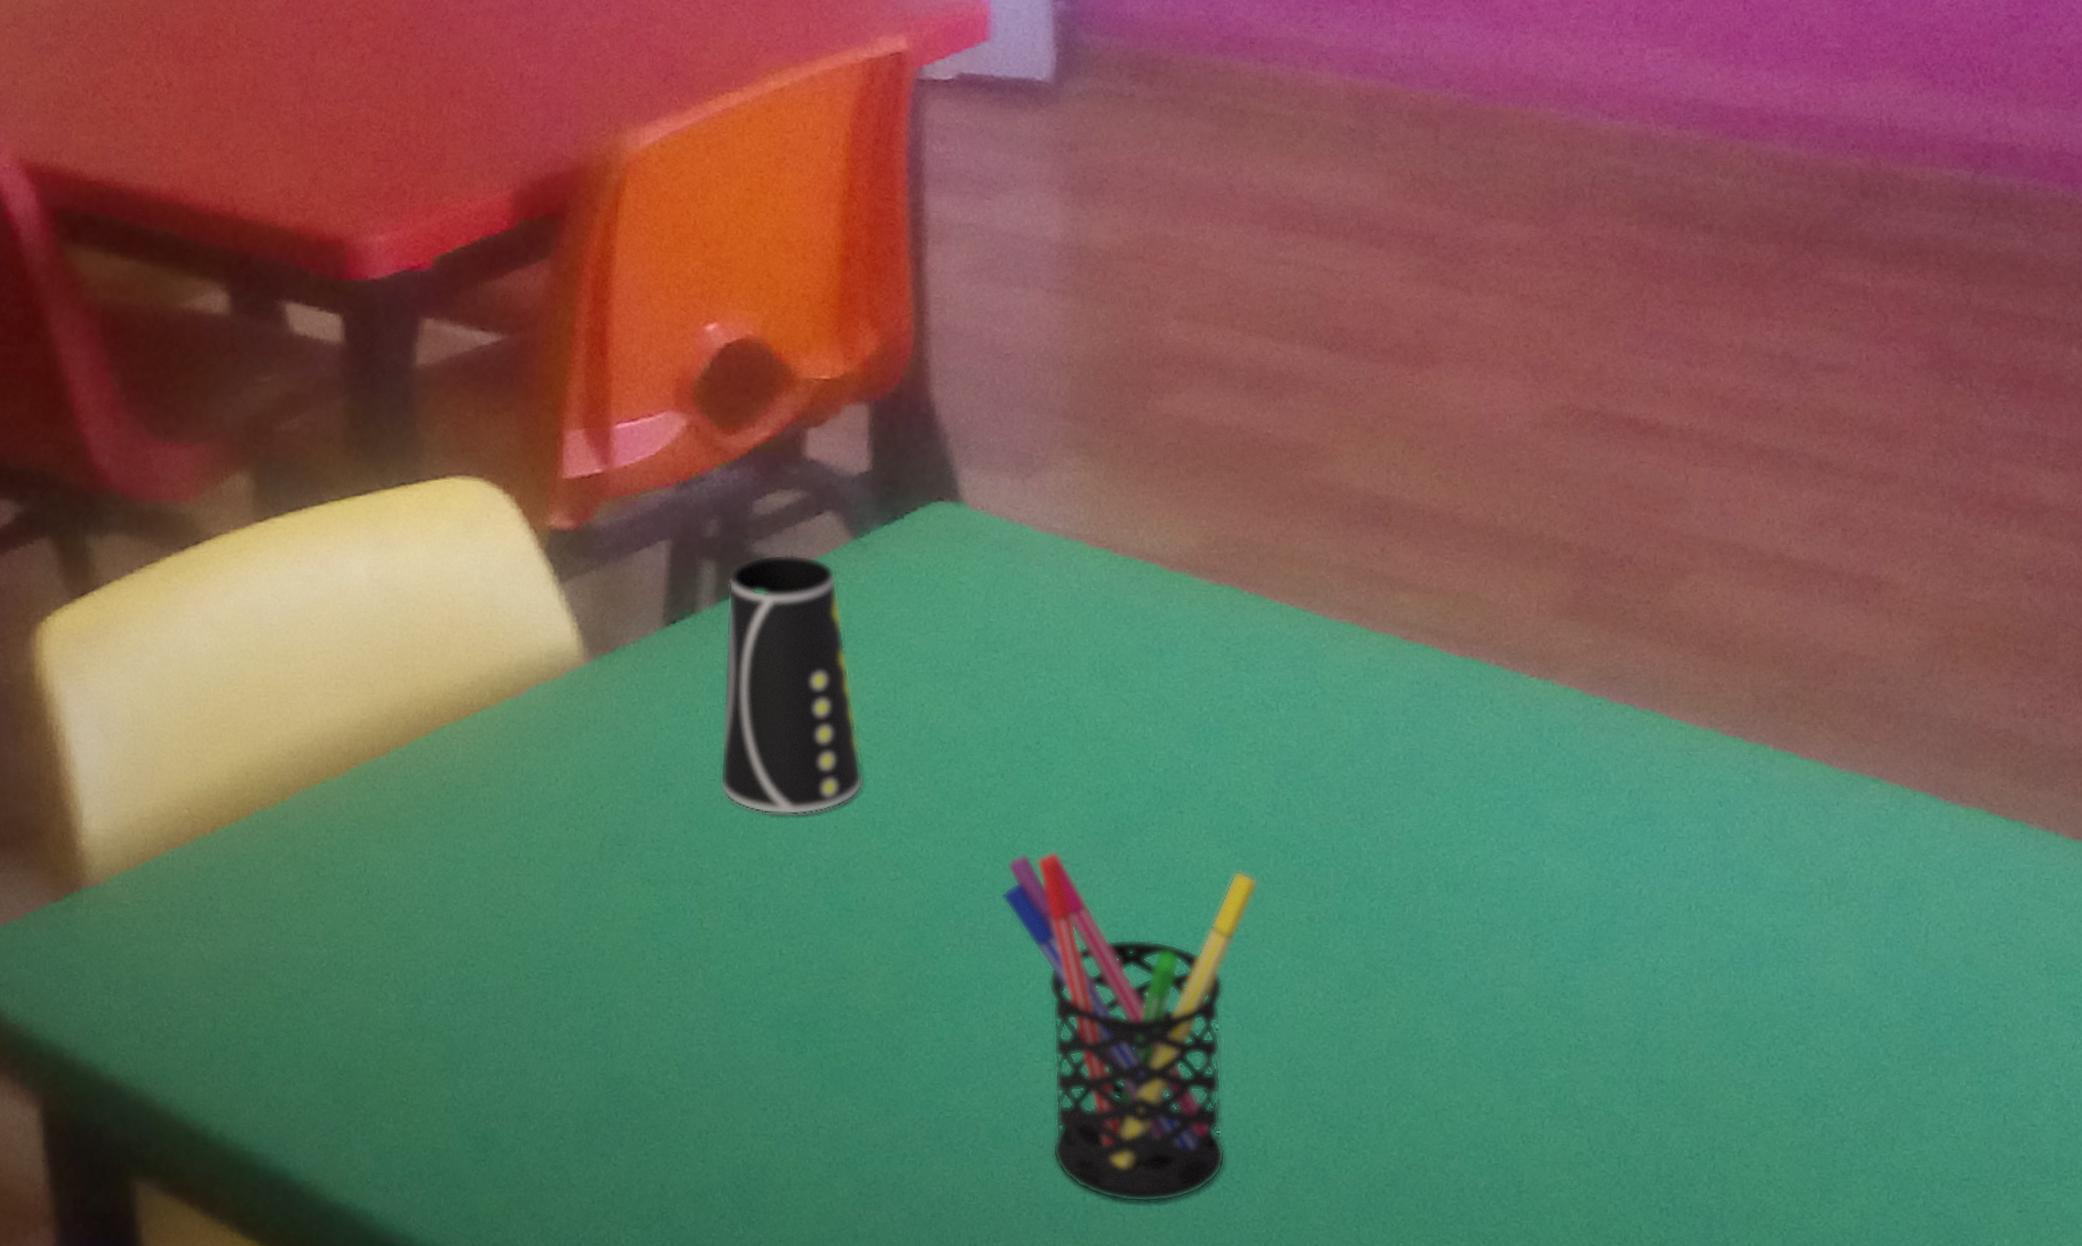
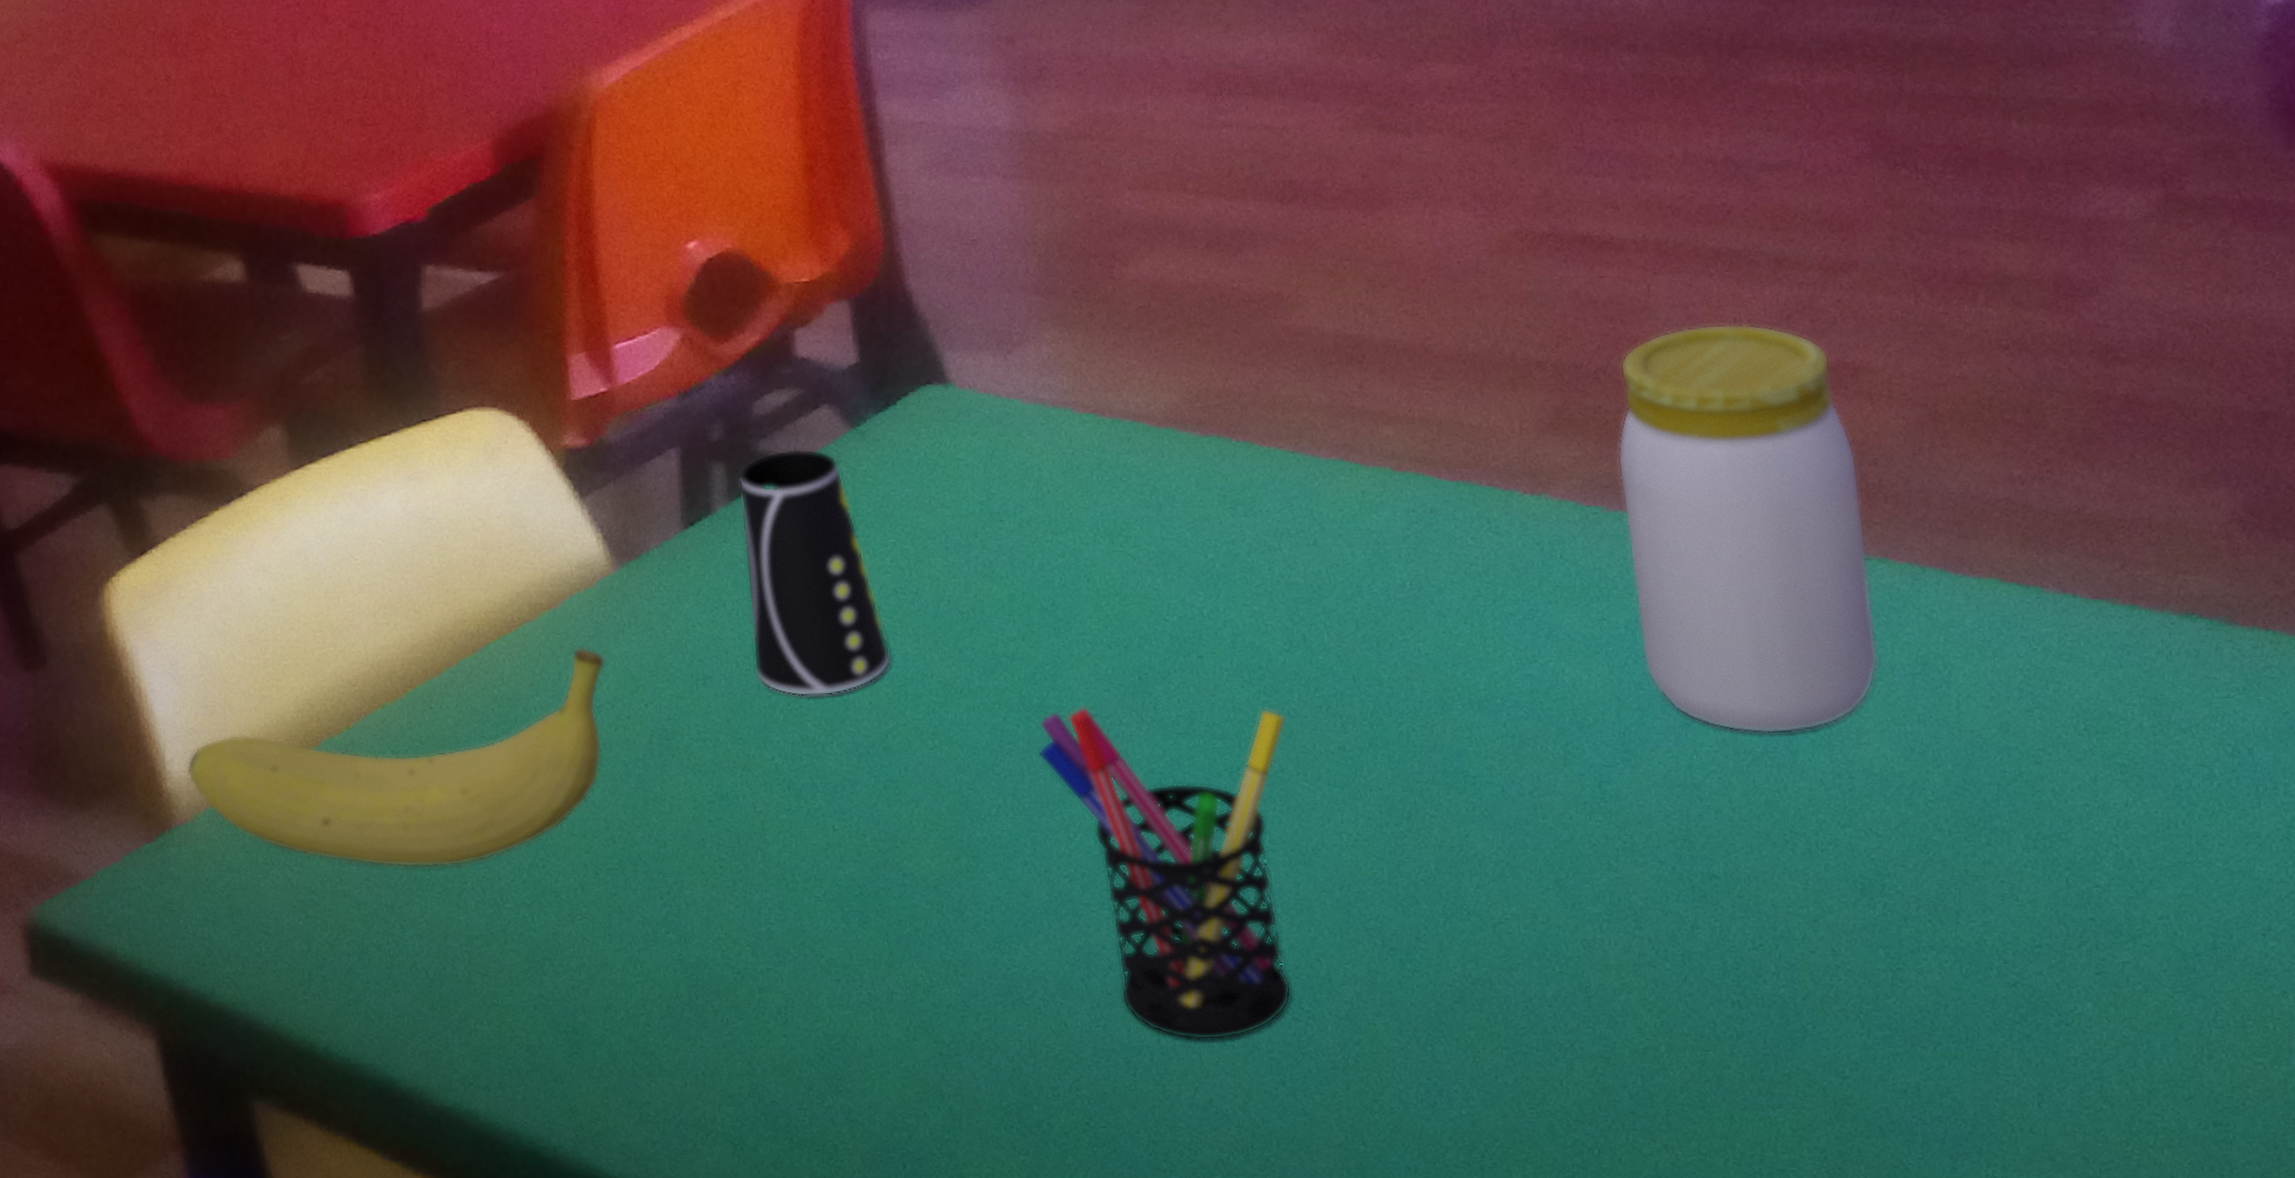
fruit: none [105,739,564,956] -> present [187,647,606,868]
jar: none [1624,522,1866,945] -> present [1617,323,1879,734]

